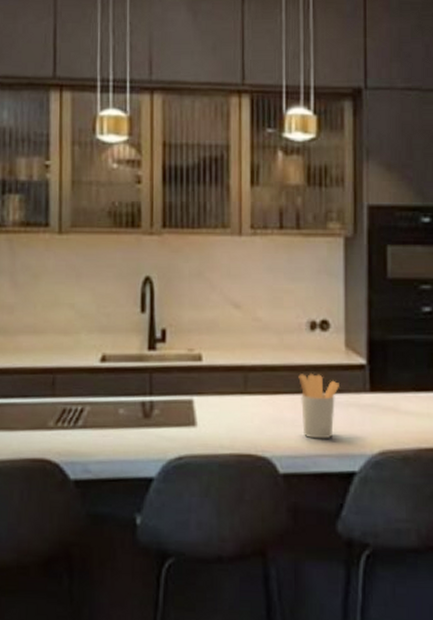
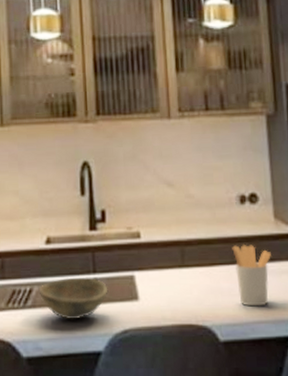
bowl: none [91,398,165,443] -> present [39,277,108,320]

